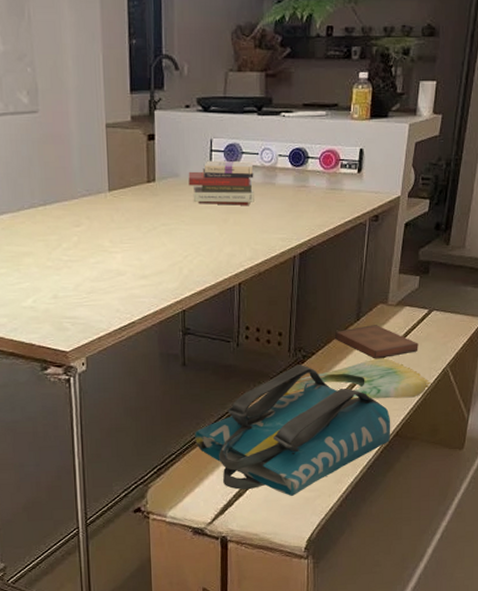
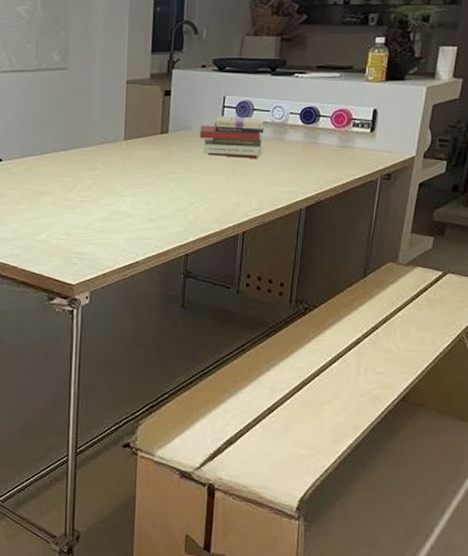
tote bag: present [195,365,391,497] -> none [189,317,397,452]
tote bag: present [284,358,431,399] -> none [282,317,444,362]
book: present [335,325,419,359] -> none [340,283,431,318]

